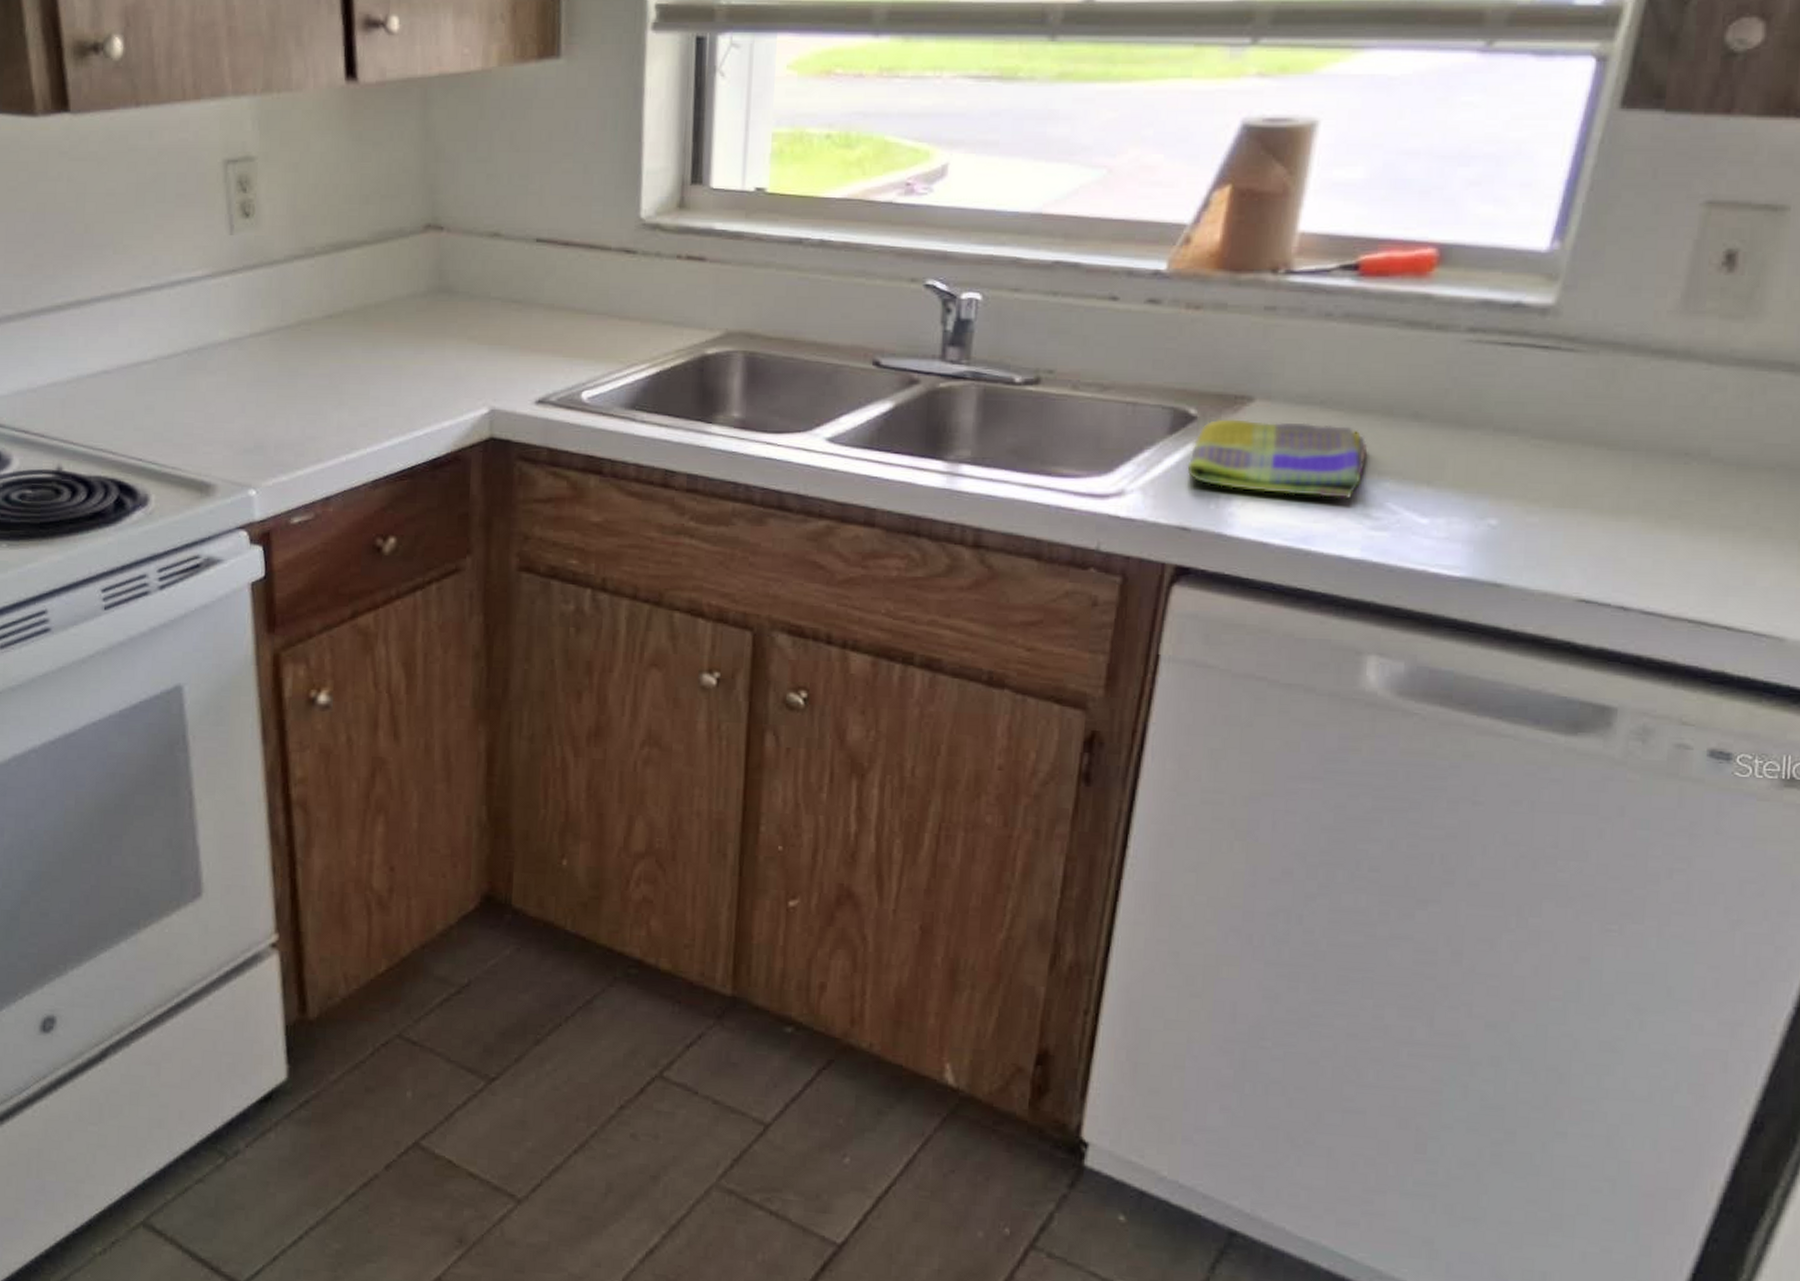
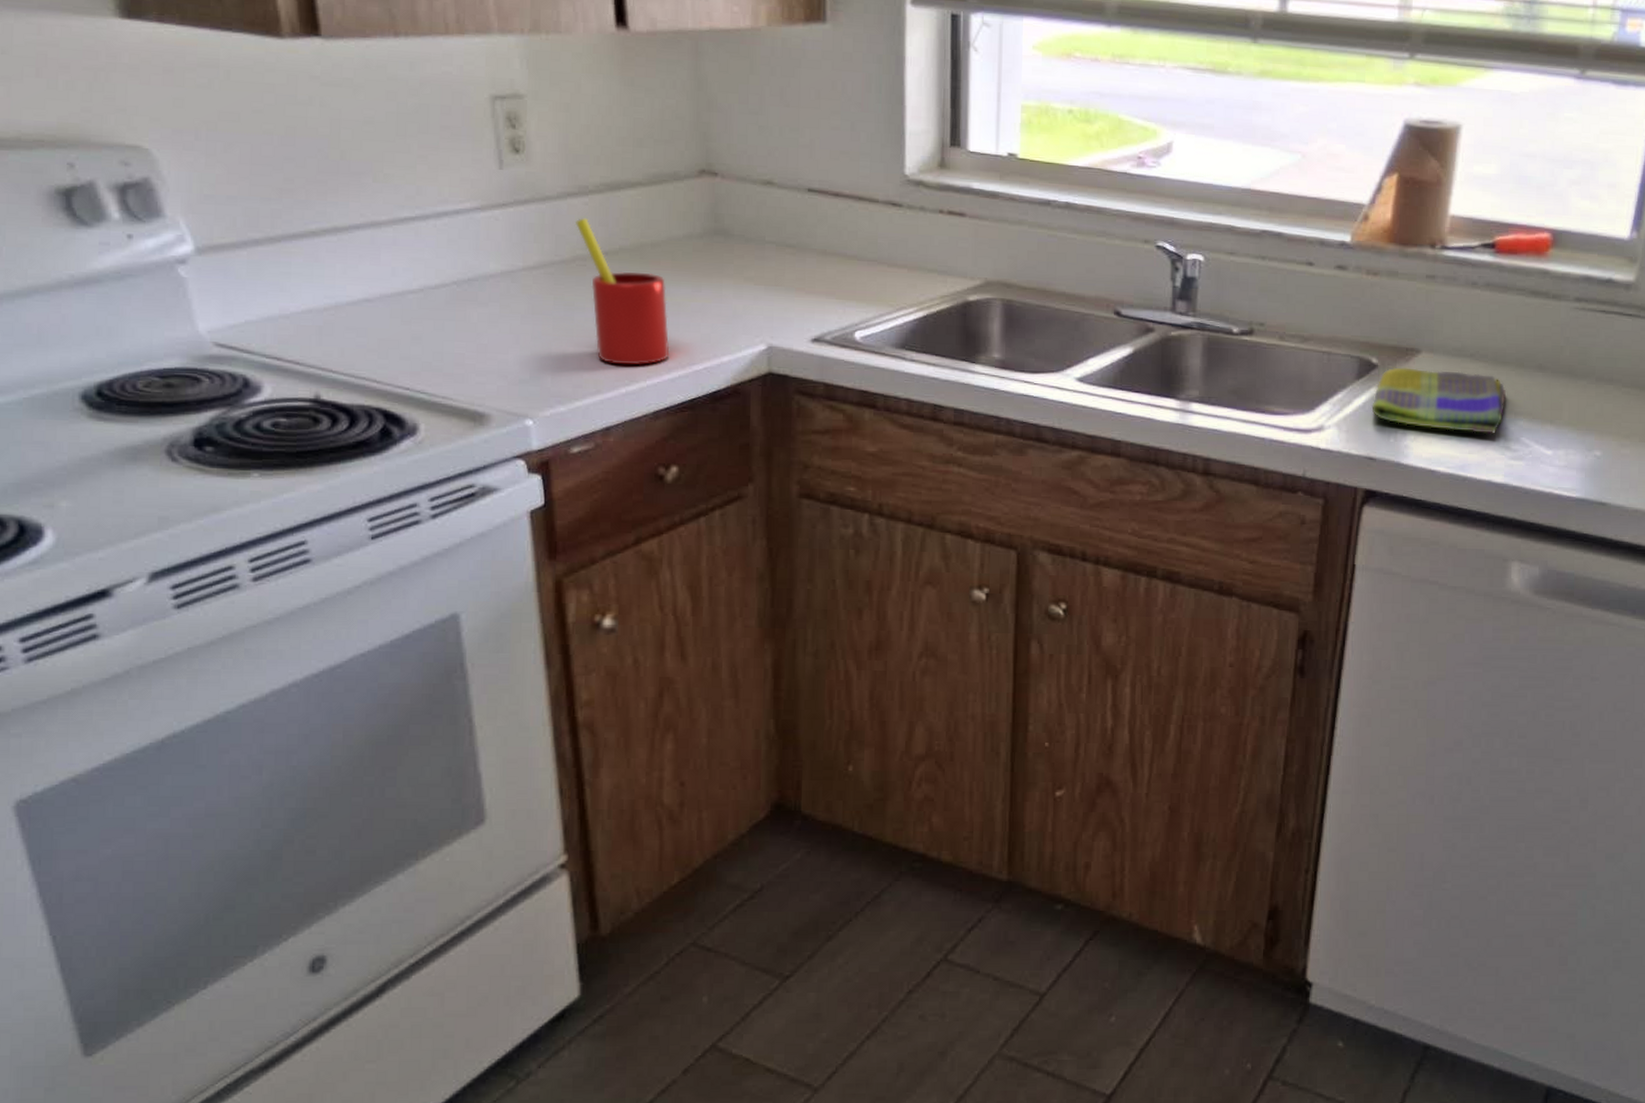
straw: none [301,281,391,432] -> present [576,218,670,365]

